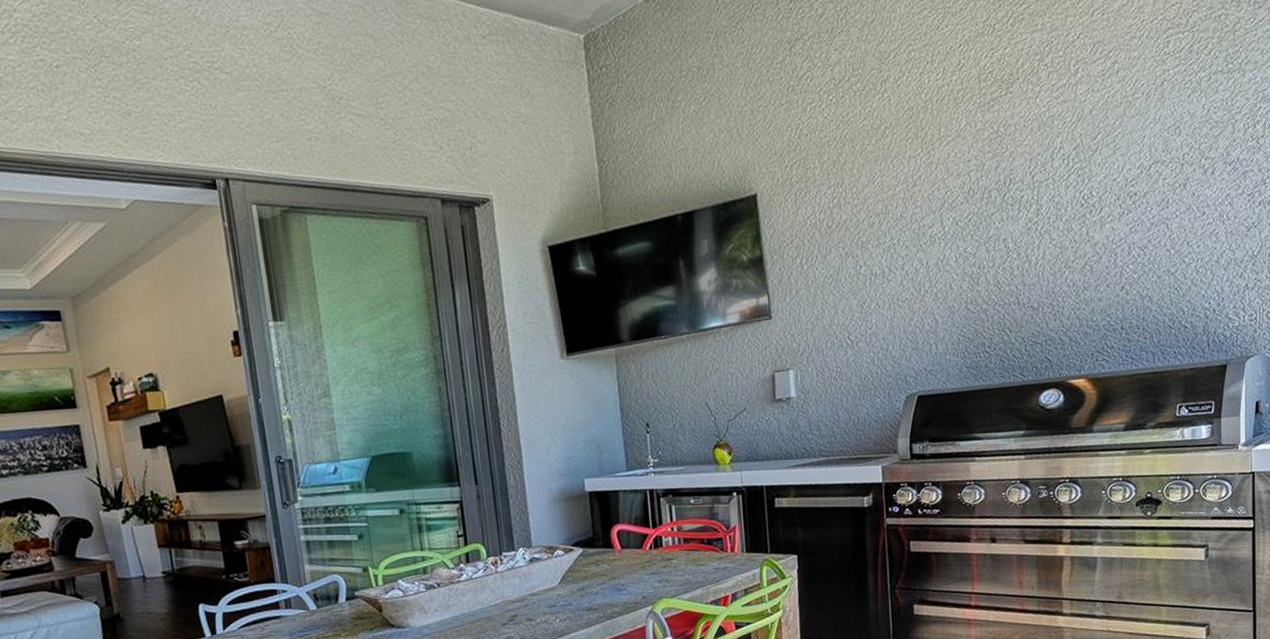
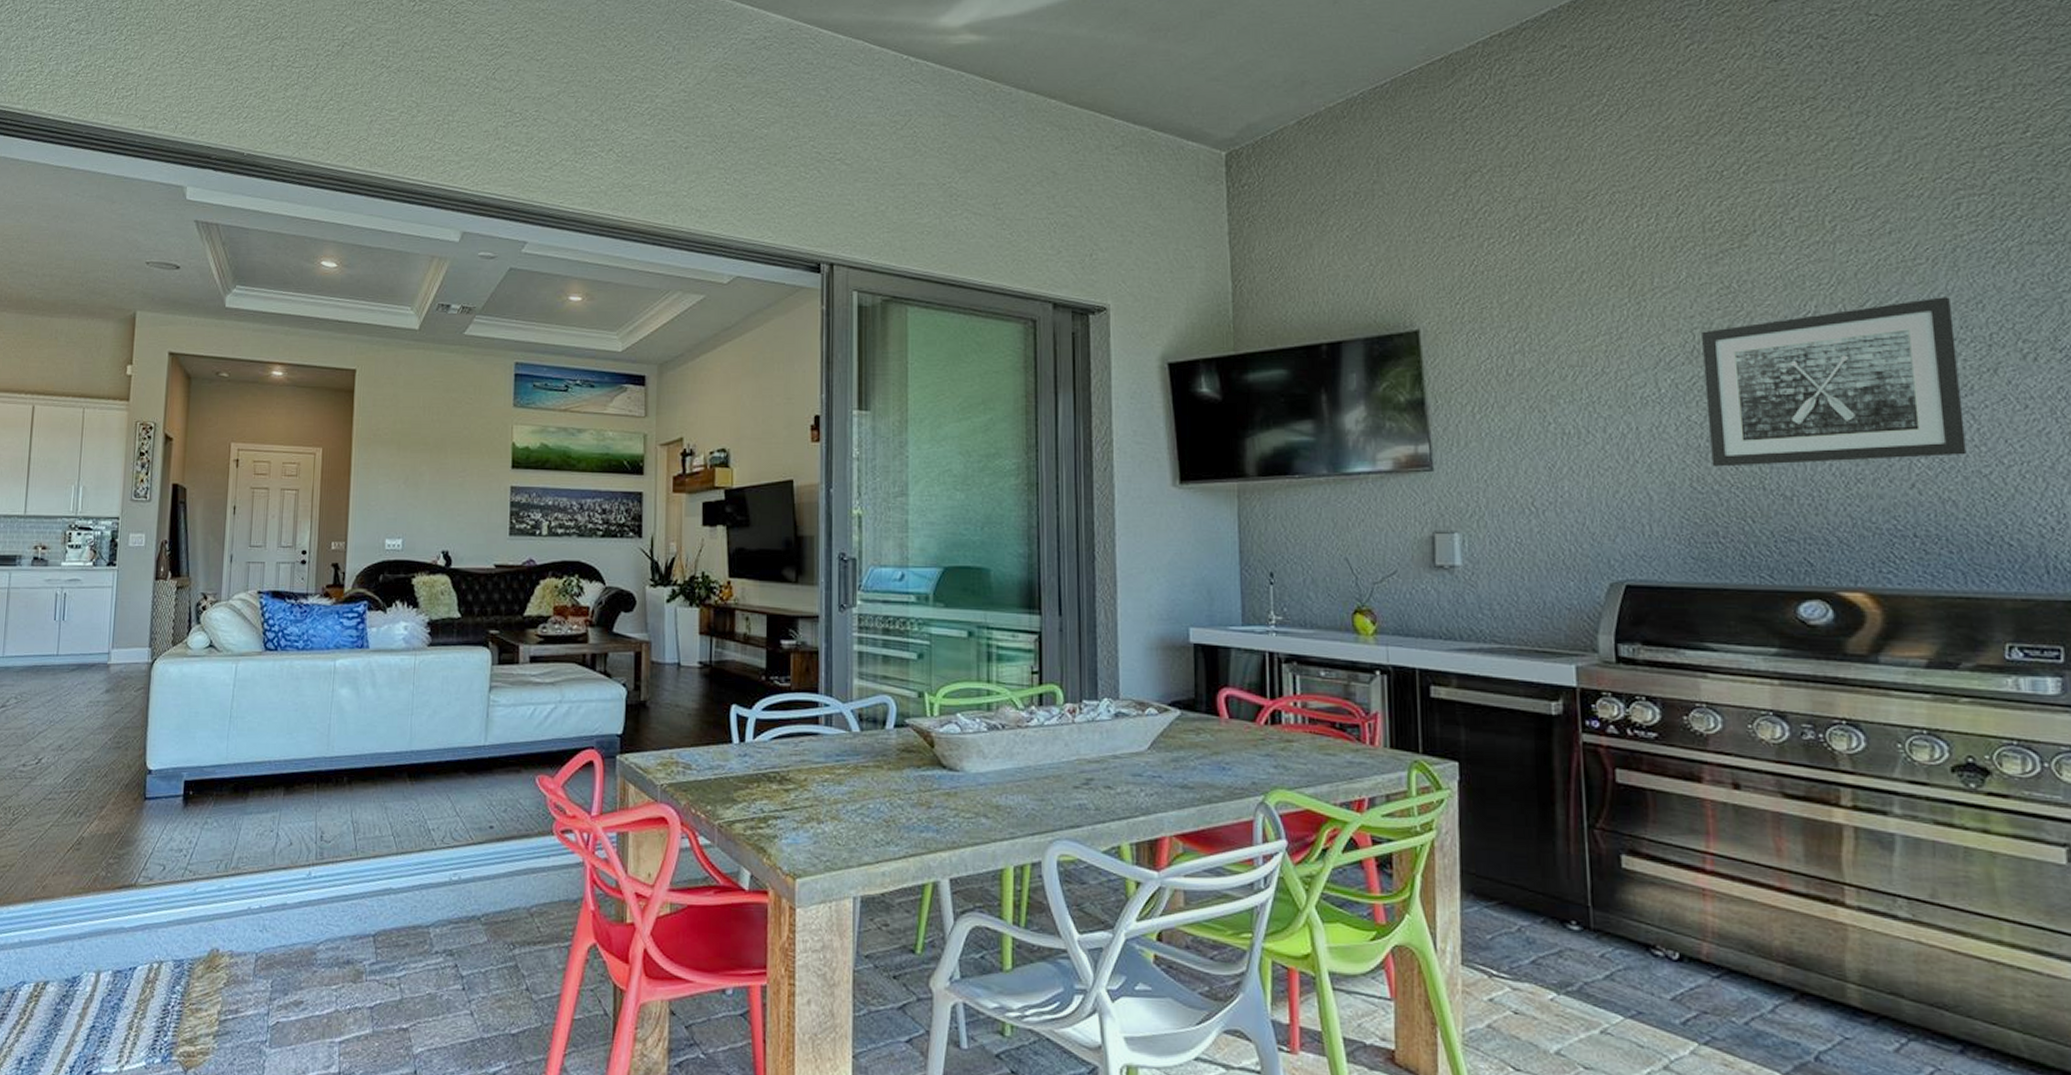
wall art: none [976,125,1161,290] -> present [1702,297,1967,467]

